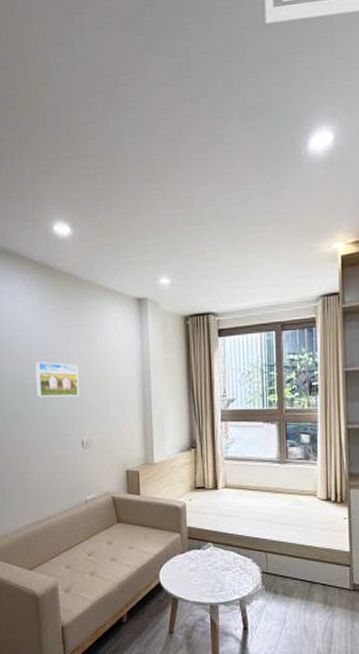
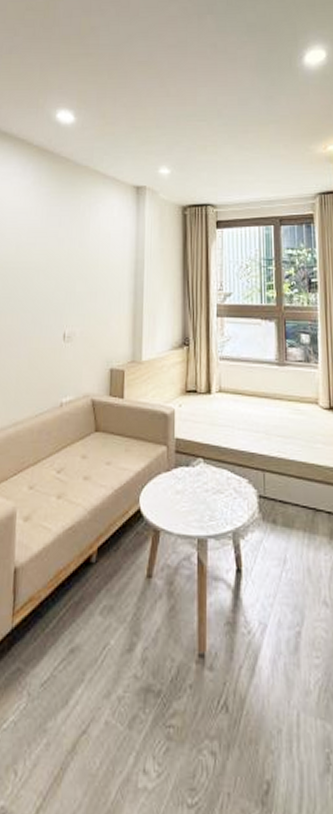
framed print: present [35,362,79,398] -> none [19,245,68,285]

